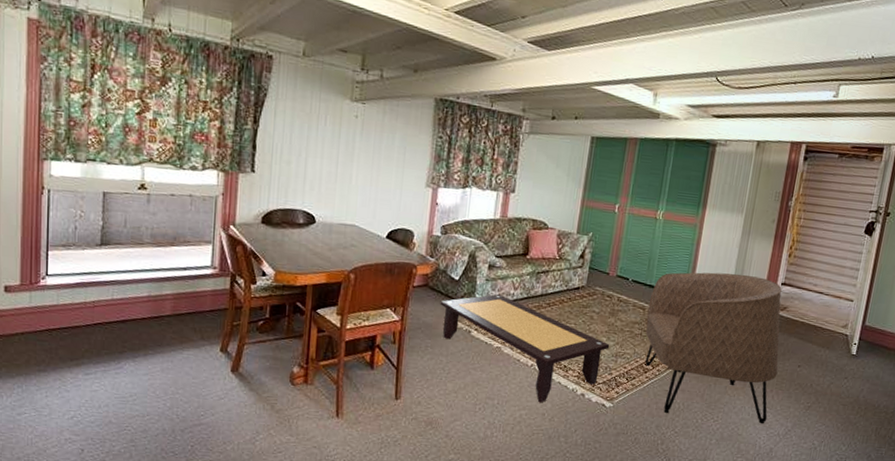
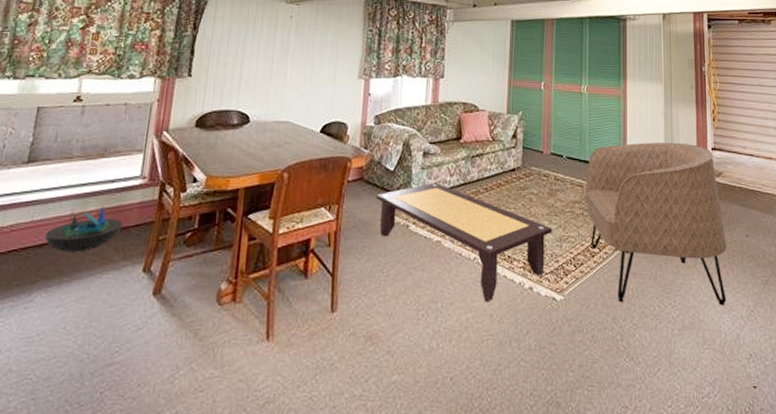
decorative bowl: none [127,291,198,330] -> present [45,206,123,252]

